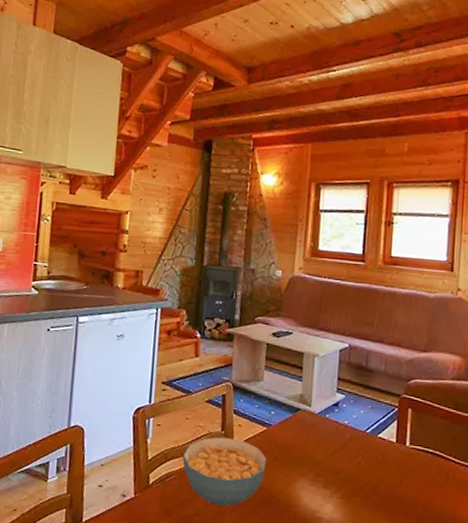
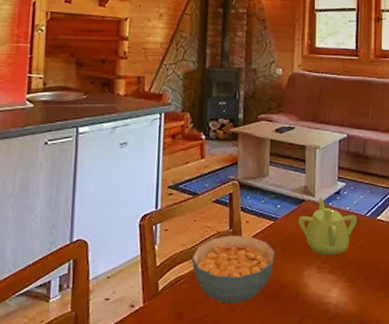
teapot: none [293,407,357,470] -> present [298,197,358,256]

